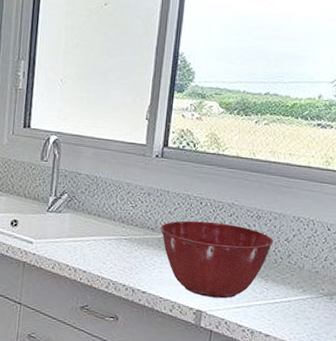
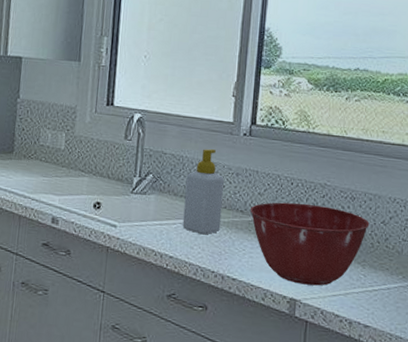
soap bottle: none [96,170,136,251] -> present [182,149,224,235]

